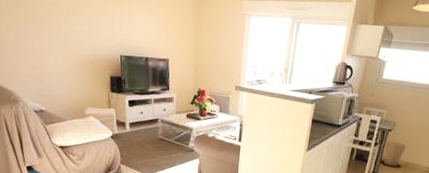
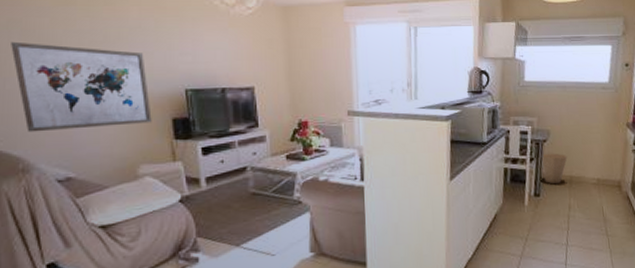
wall art: none [8,7,97,78] -> present [11,41,152,133]

